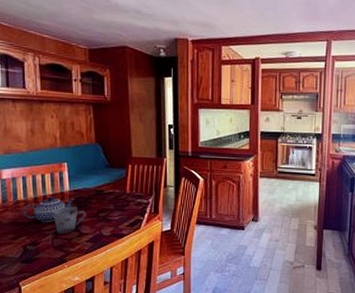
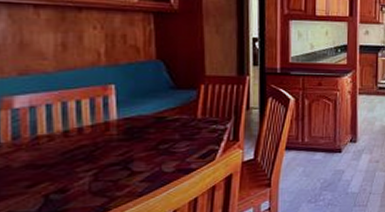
teapot: present [22,197,74,223] -> none [44,128,123,163]
cup: present [54,206,86,234] -> none [93,138,141,175]

